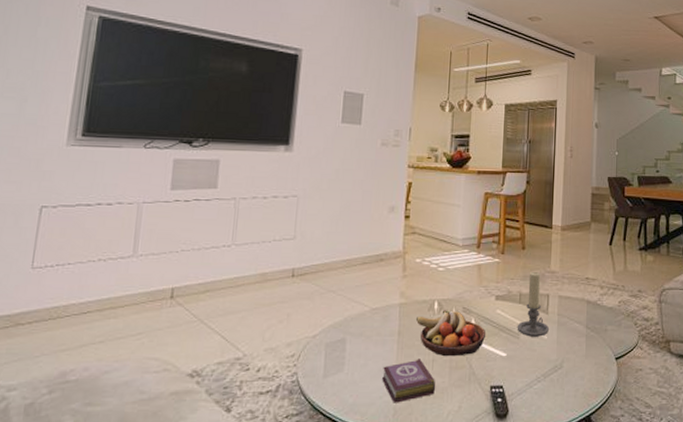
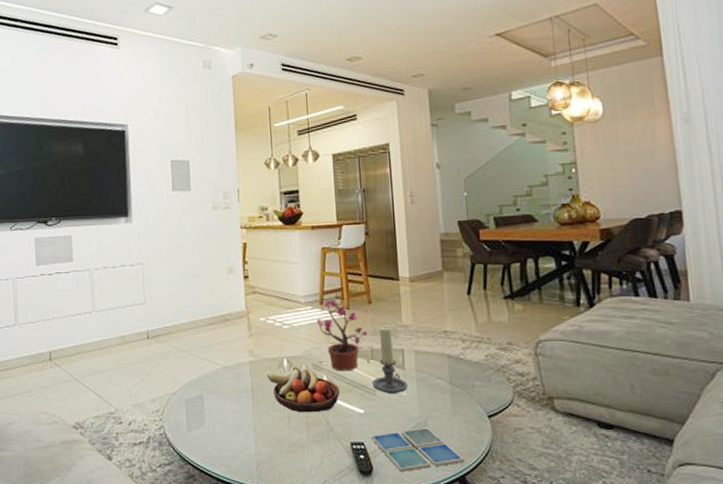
book: present [382,359,436,403] -> none [241,415,295,457]
potted plant: none [468,244,519,315] -> present [317,300,372,372]
drink coaster: none [511,370,591,414] -> present [371,428,464,471]

